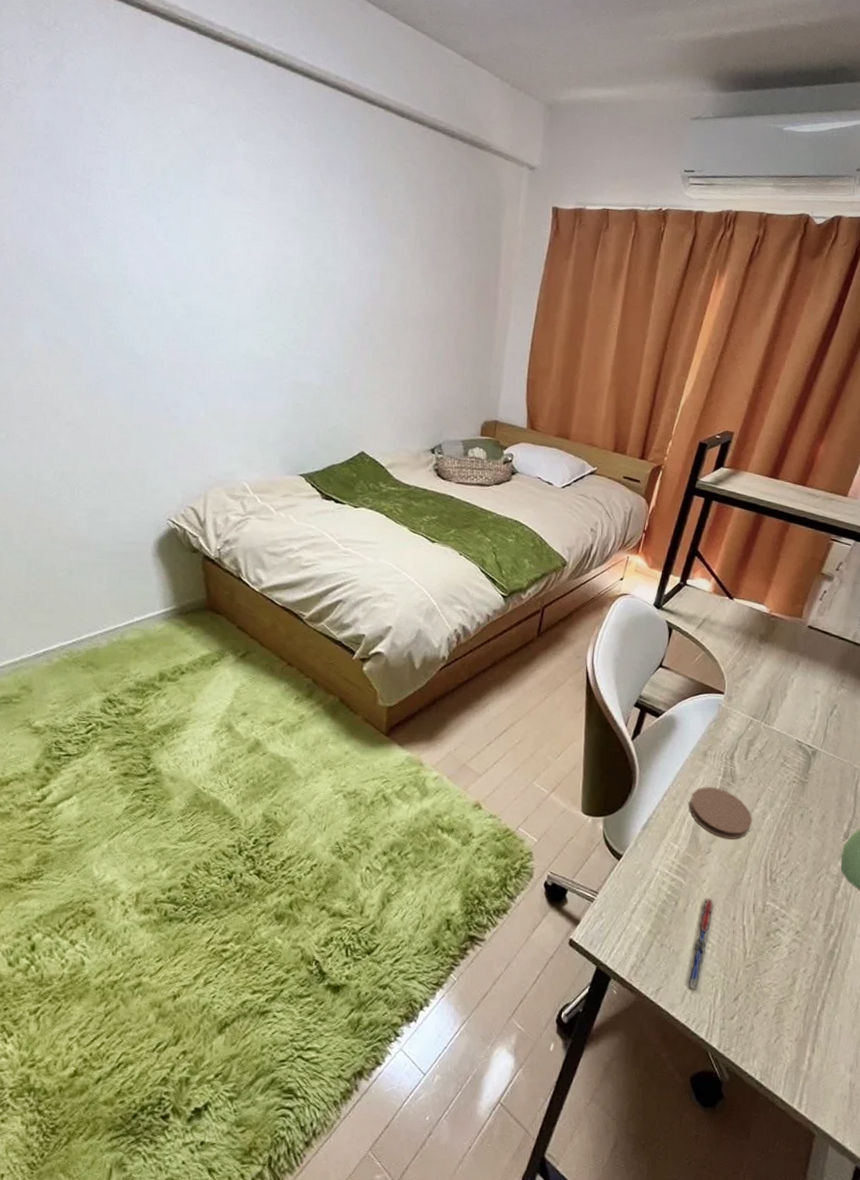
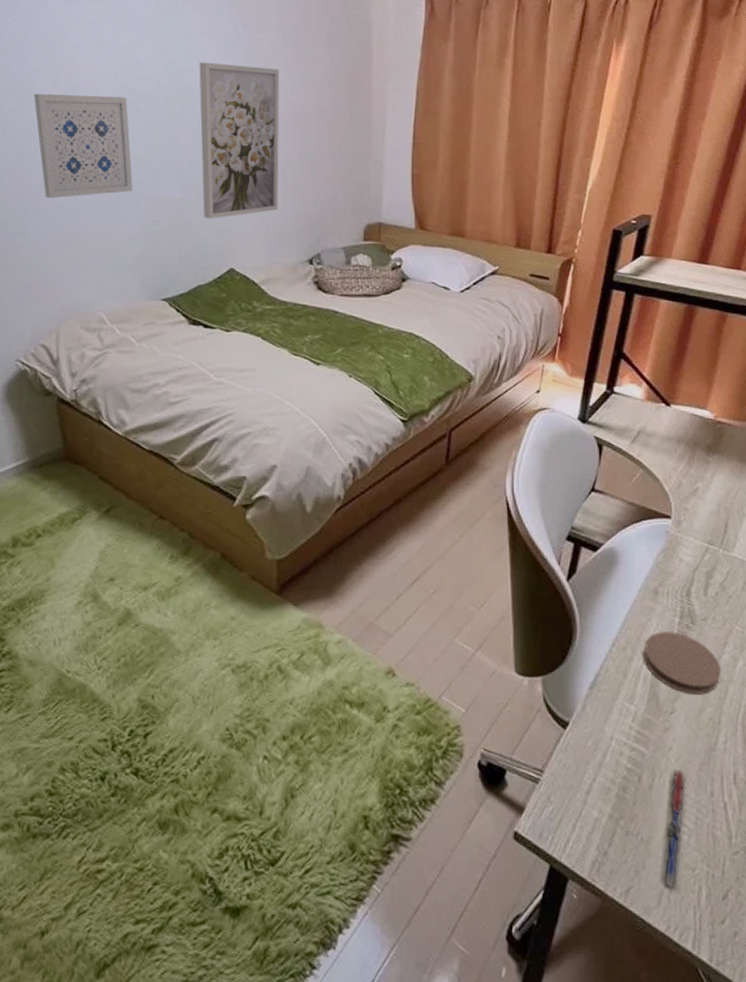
wall art: none [191,277,278,377] -> present [34,93,133,199]
wall art: none [340,260,416,406] -> present [199,62,280,219]

